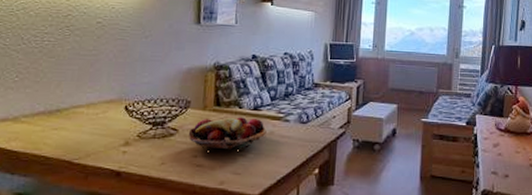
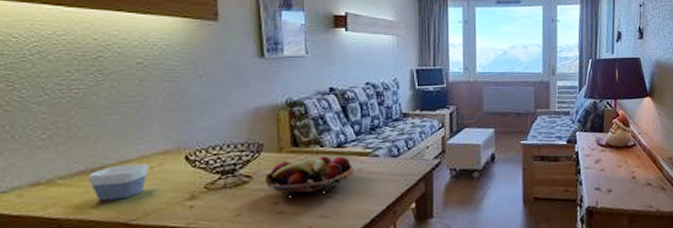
bowl: none [45,110,95,140] -> present [87,164,149,201]

